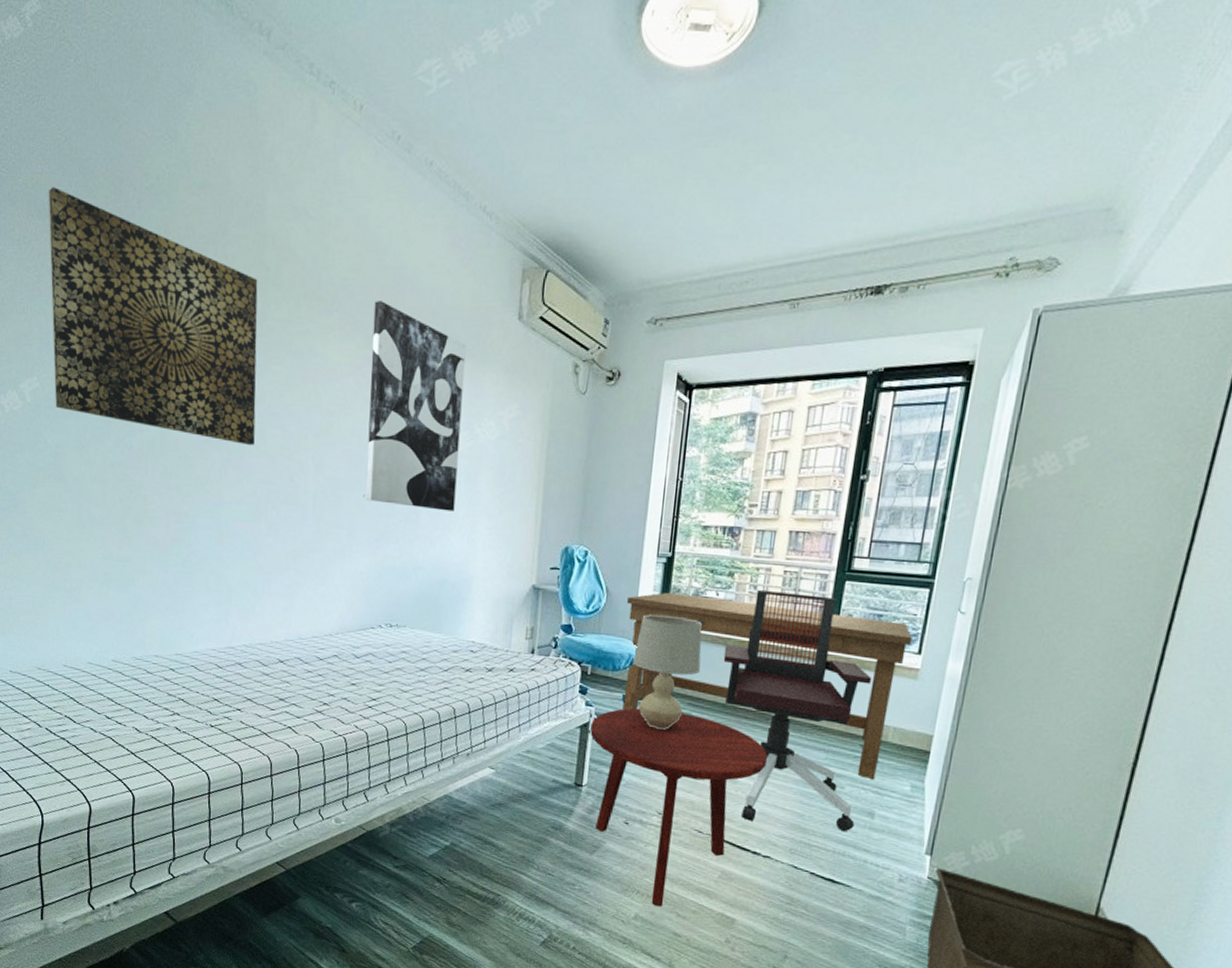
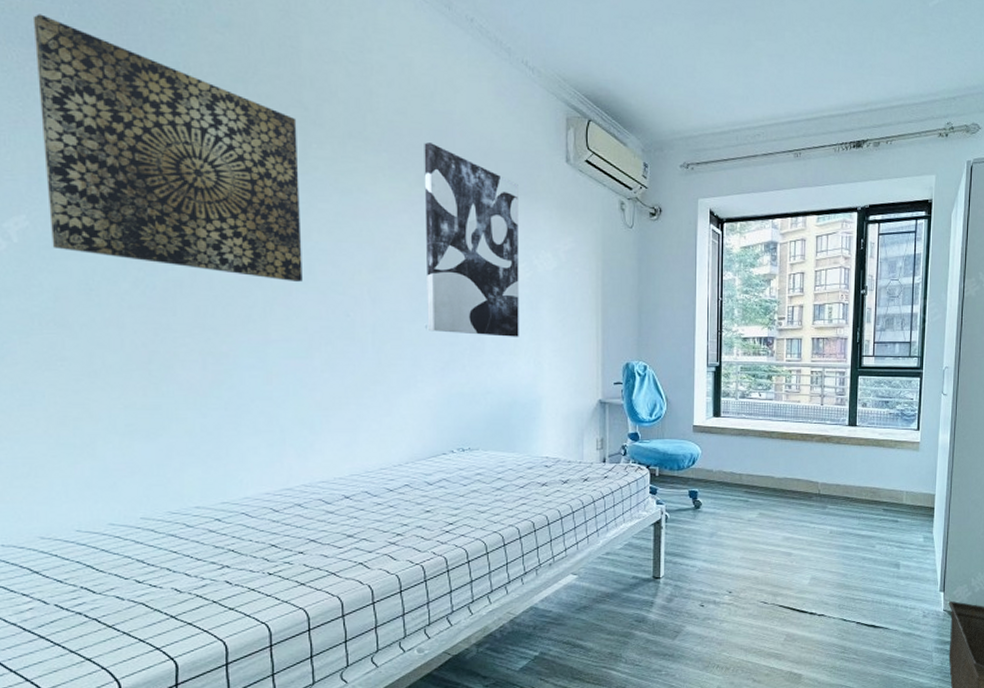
side table: present [590,708,768,907] -> none [663,501,814,676]
desk: present [622,592,913,780] -> none [685,396,912,537]
table lamp: present [633,614,702,730] -> none [695,416,753,517]
office chair: present [693,589,872,832] -> none [755,388,886,587]

